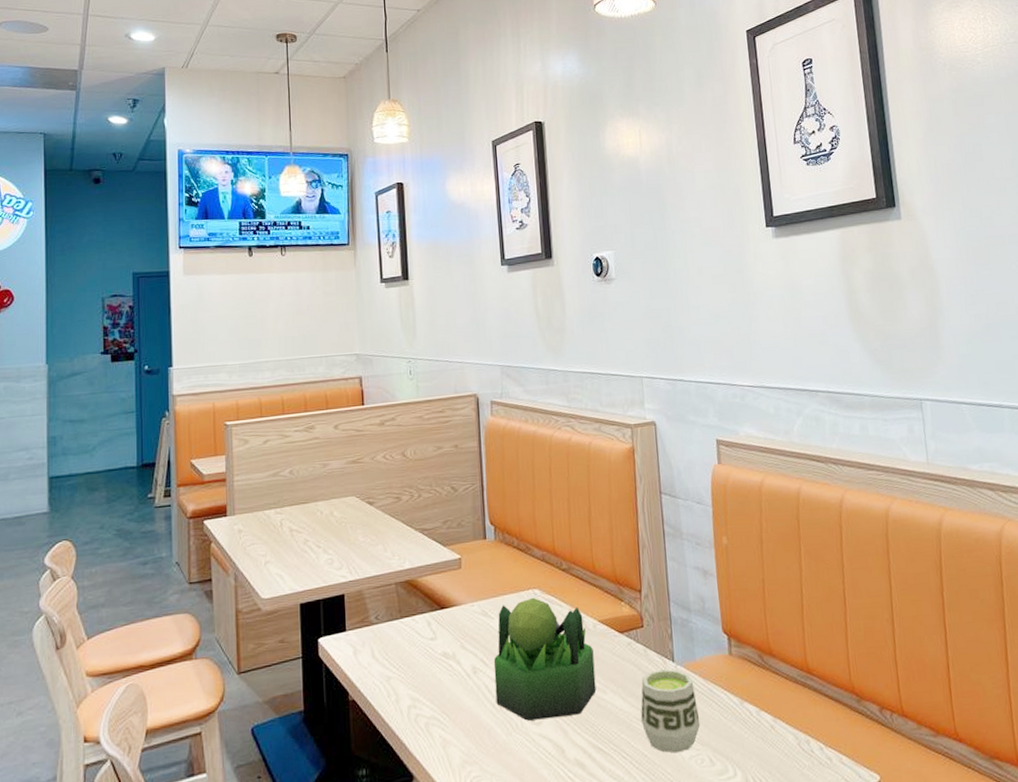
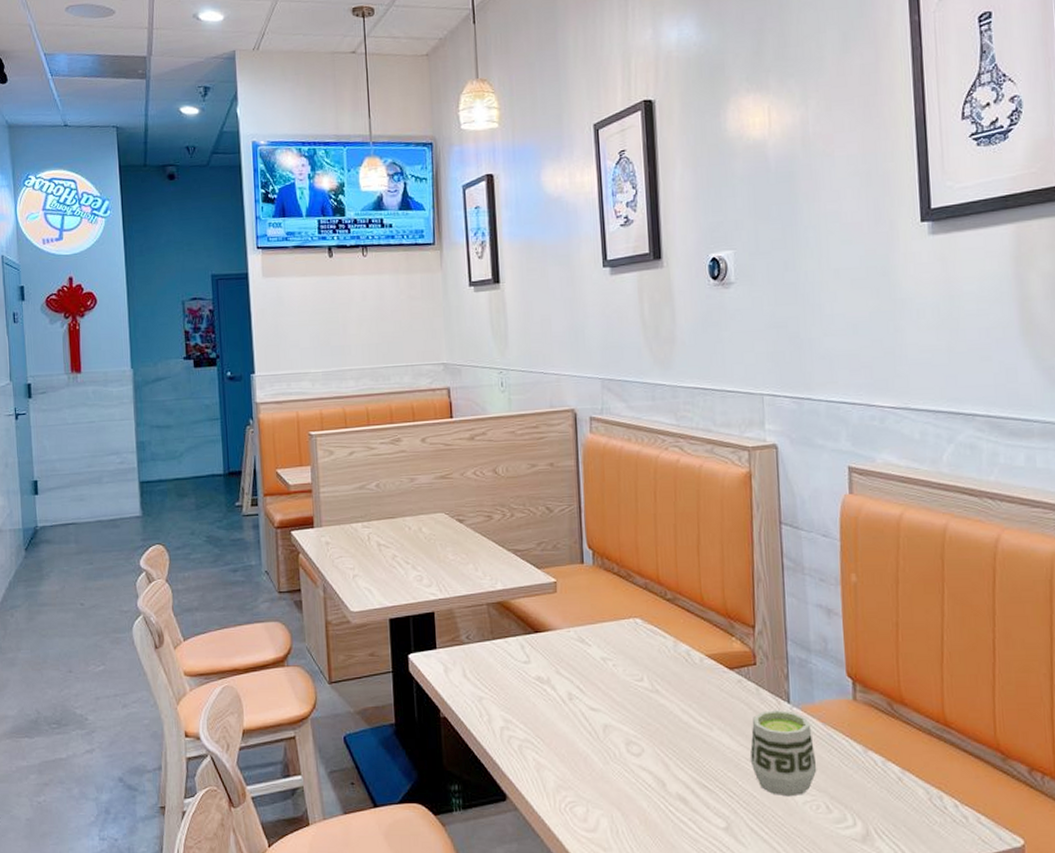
plant: present [493,597,597,721] -> none [590,626,702,751]

